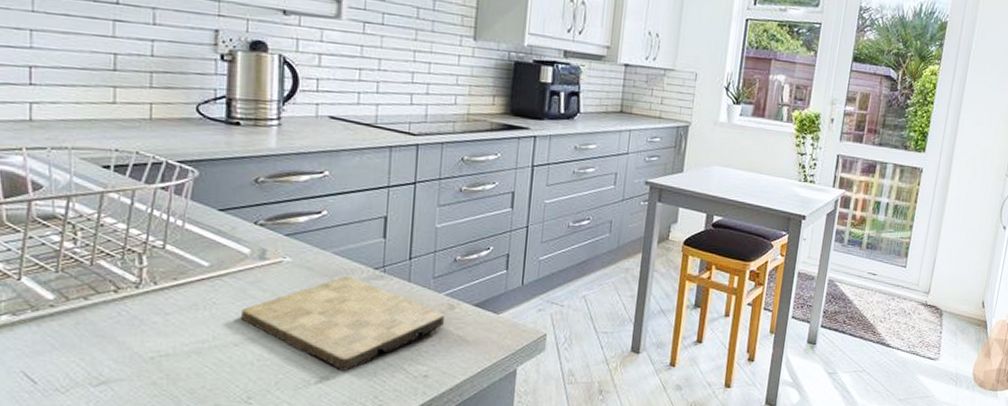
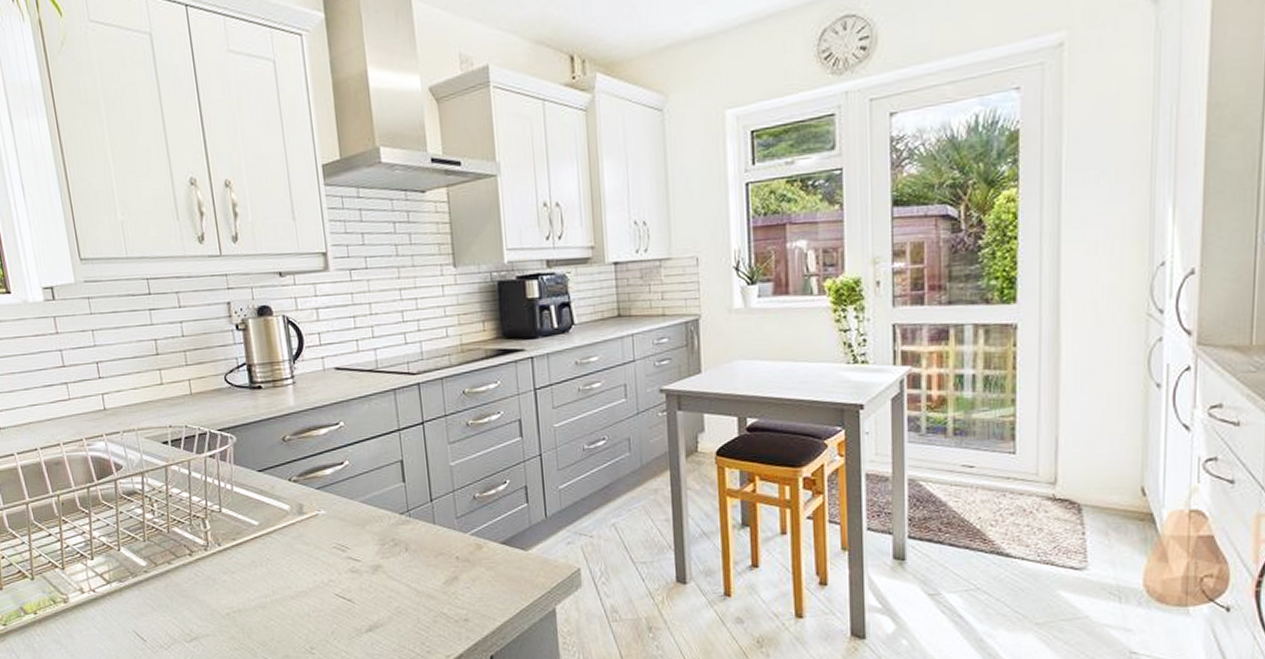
cutting board: present [240,276,444,371] -> none [291,524,474,618]

